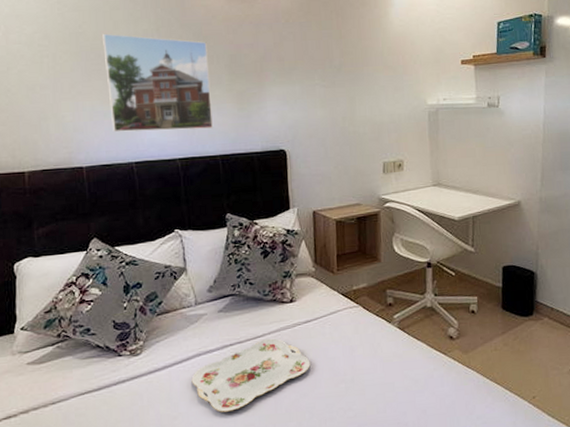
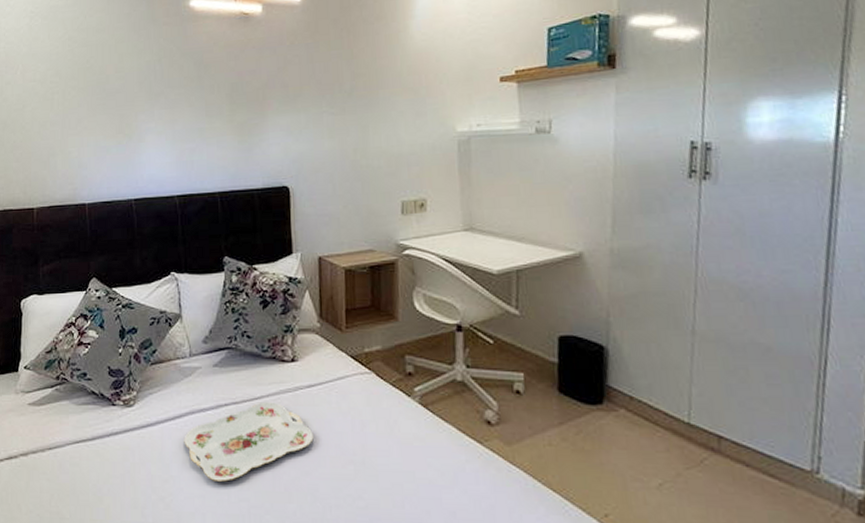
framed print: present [103,33,213,132] -> none [108,66,212,168]

